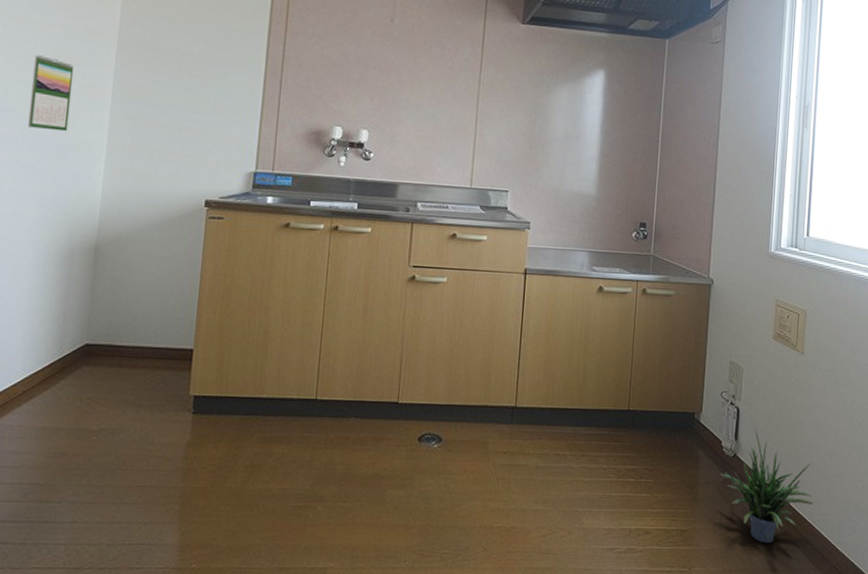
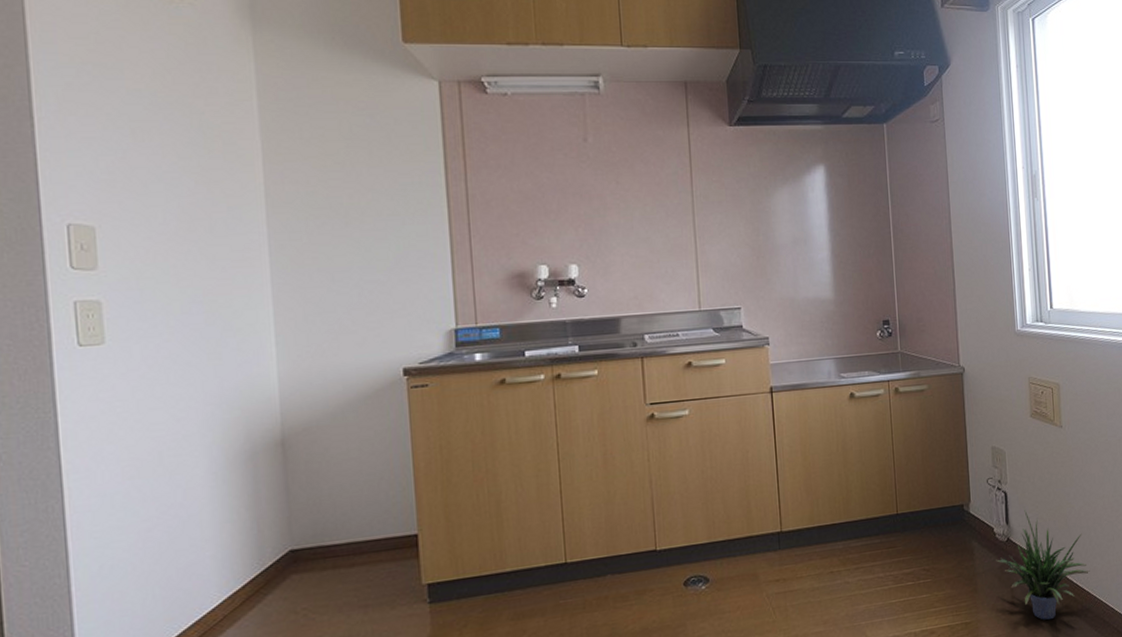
calendar: present [27,54,74,132] -> none [165,230,223,317]

